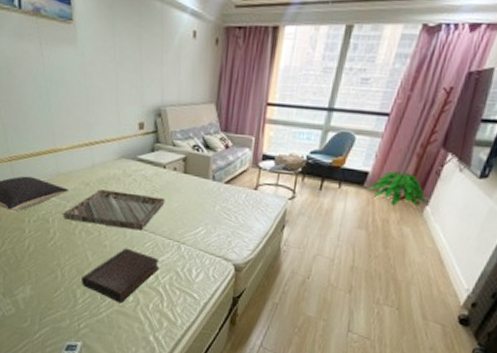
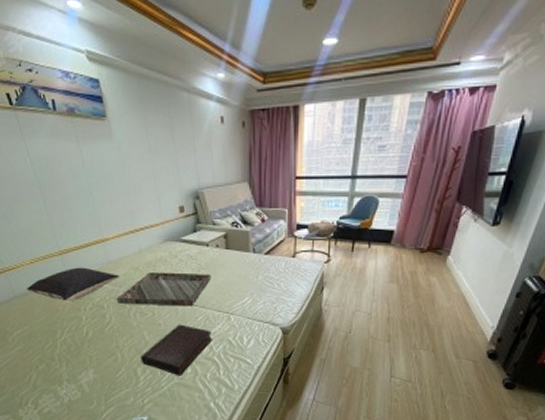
indoor plant: present [368,170,426,208] -> none [395,226,447,259]

